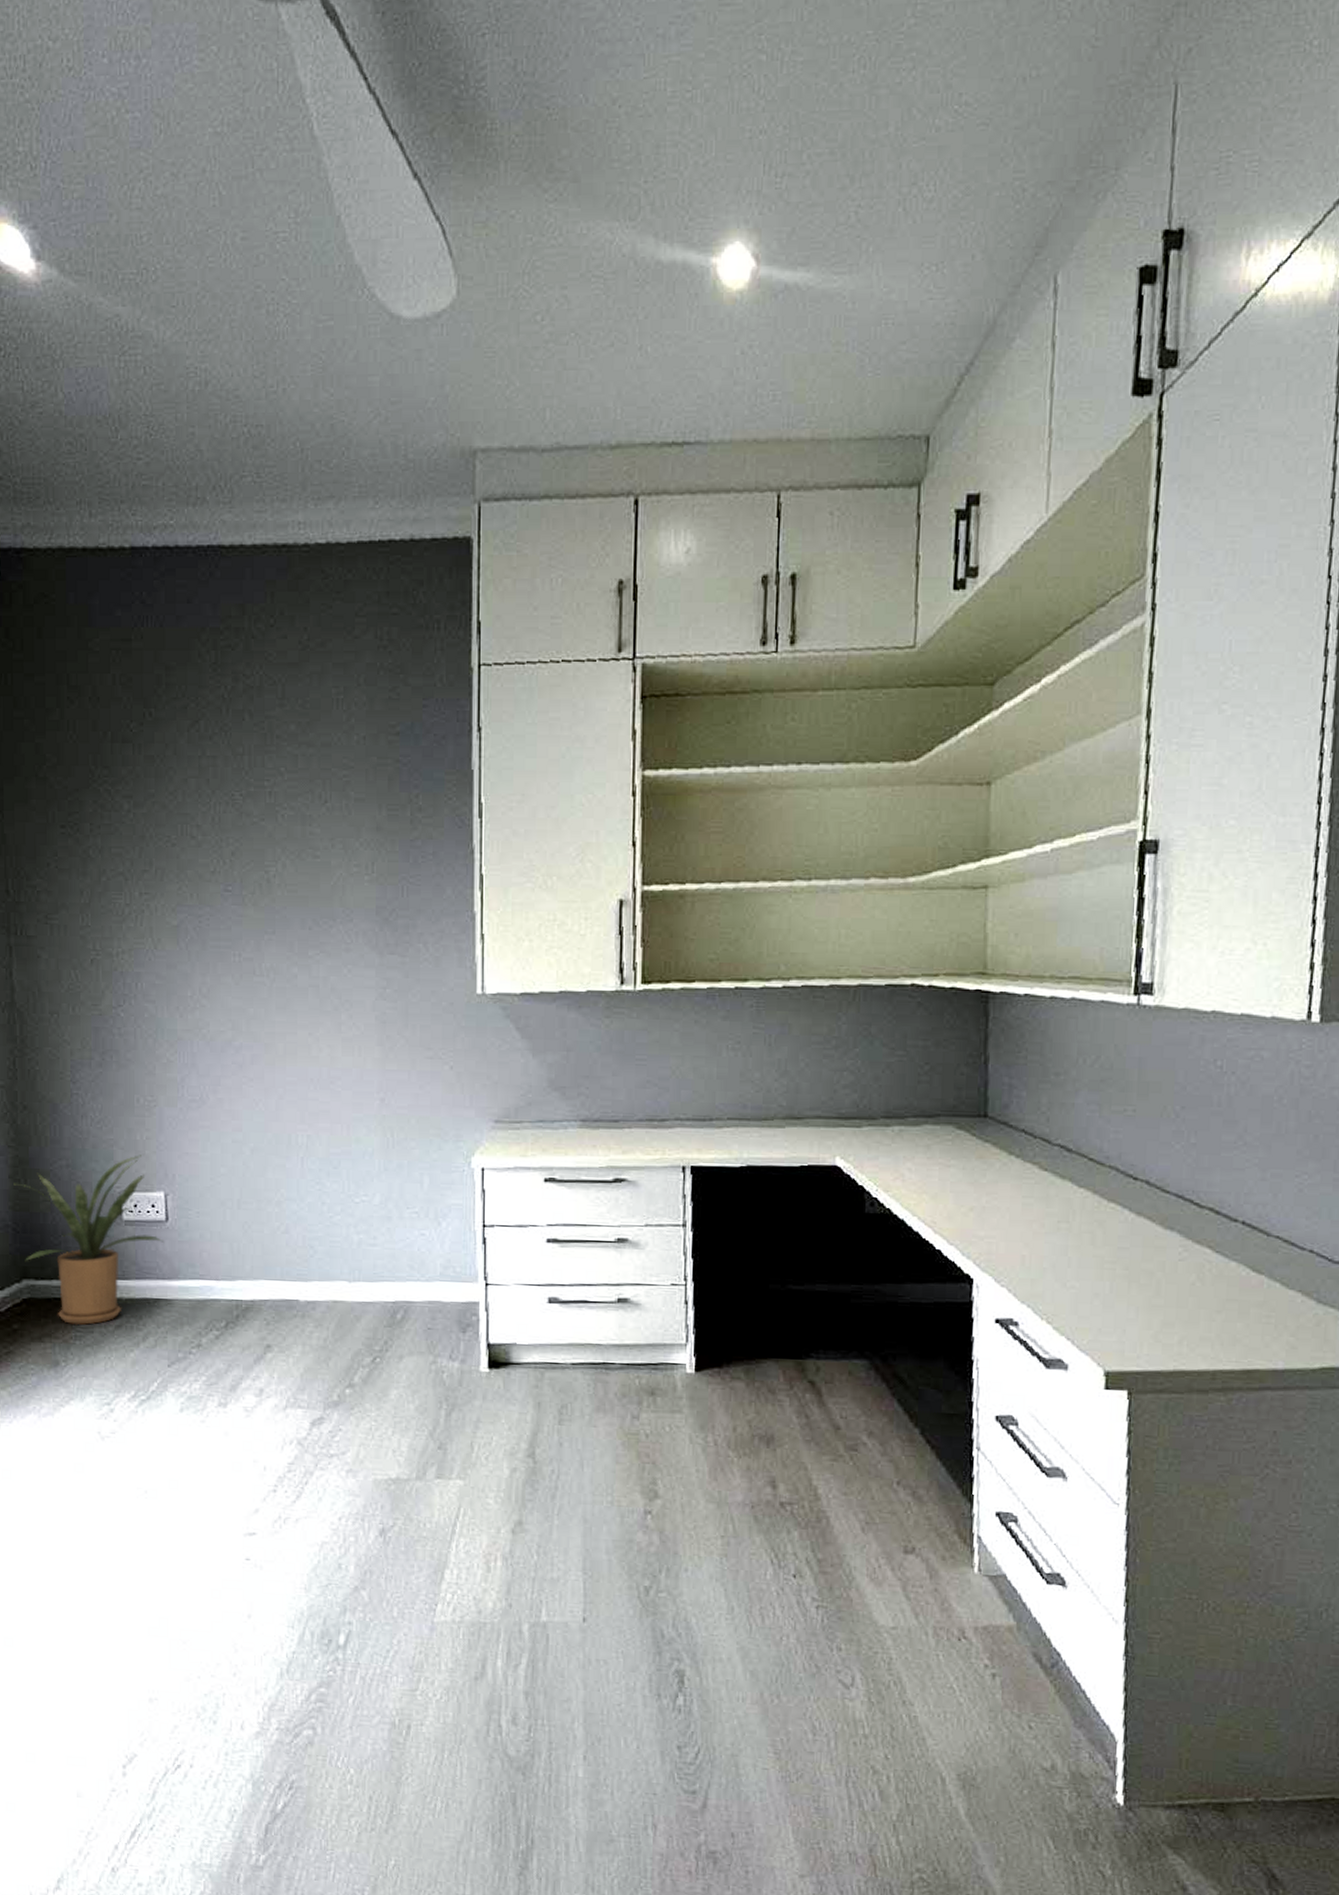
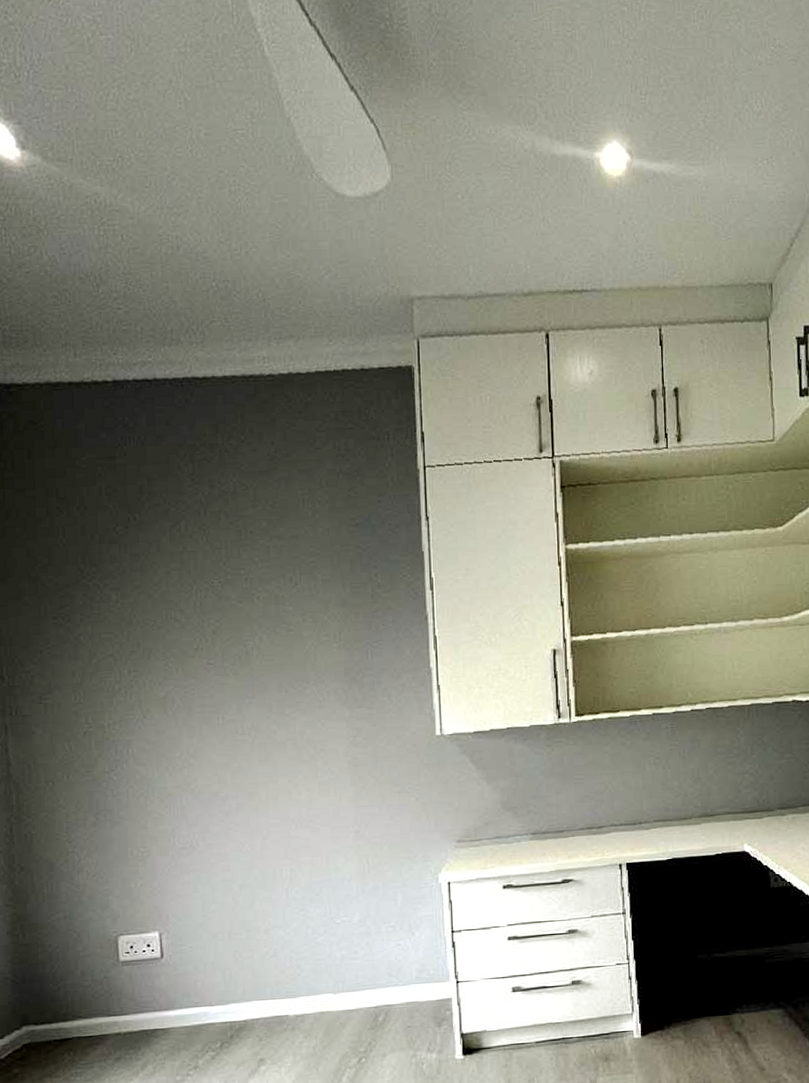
house plant: present [13,1155,163,1326] -> none [12,901,159,1063]

